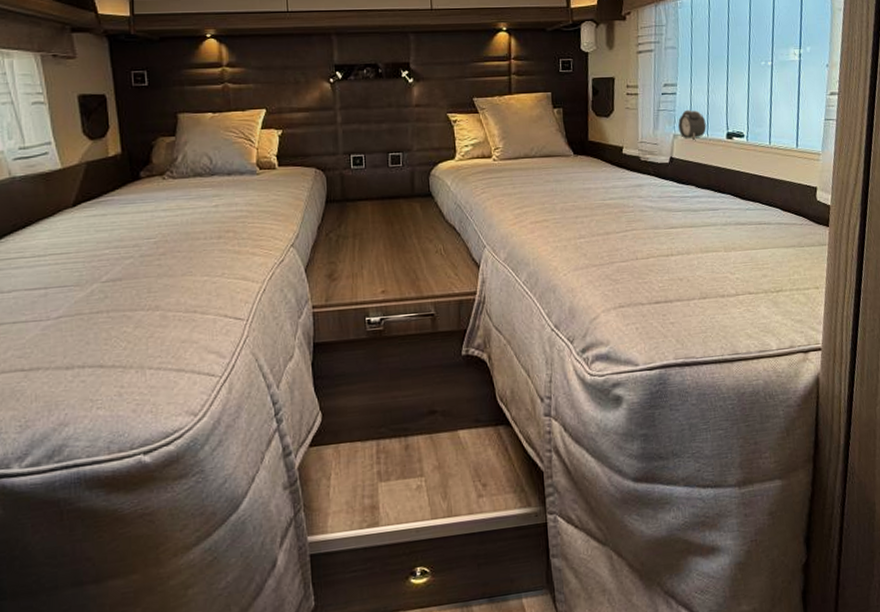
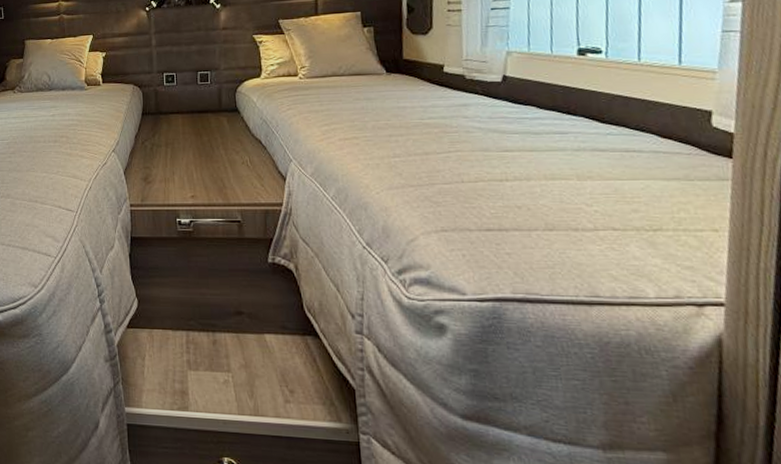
alarm clock: present [678,109,707,140] -> none [512,24,550,57]

